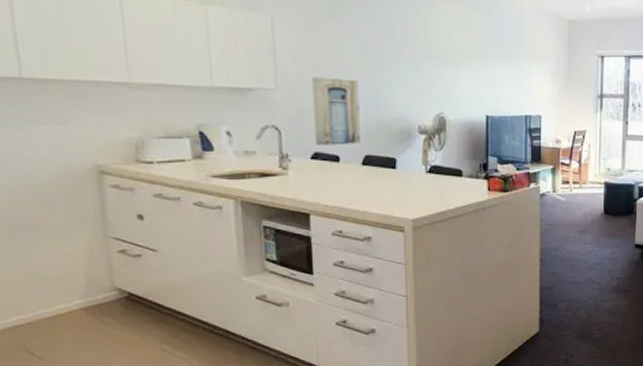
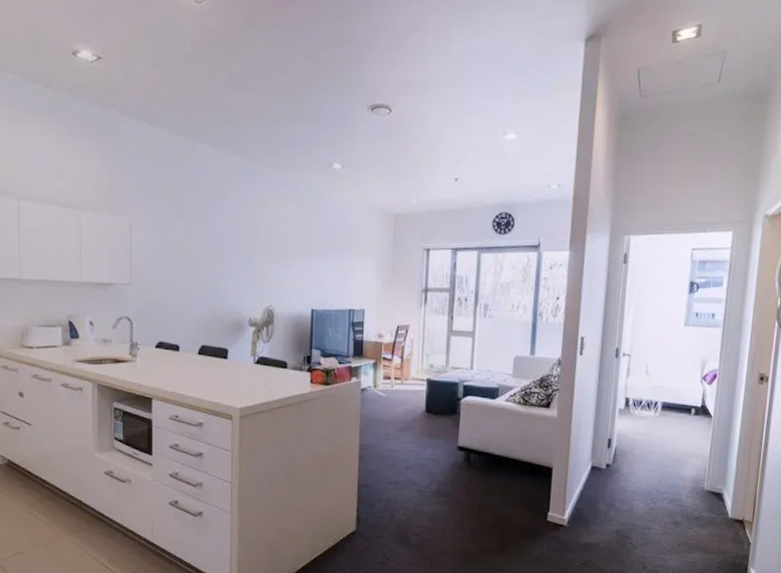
wall art: present [312,77,360,146] -> none [159,273,198,336]

